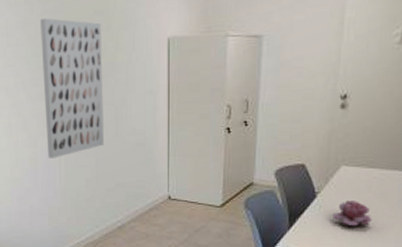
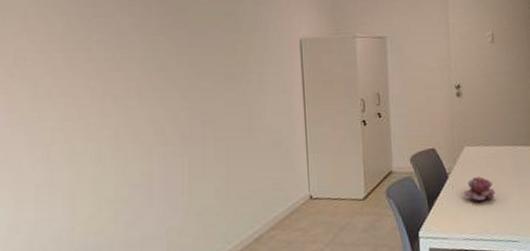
wall art: present [40,18,104,158] -> none [160,19,236,170]

